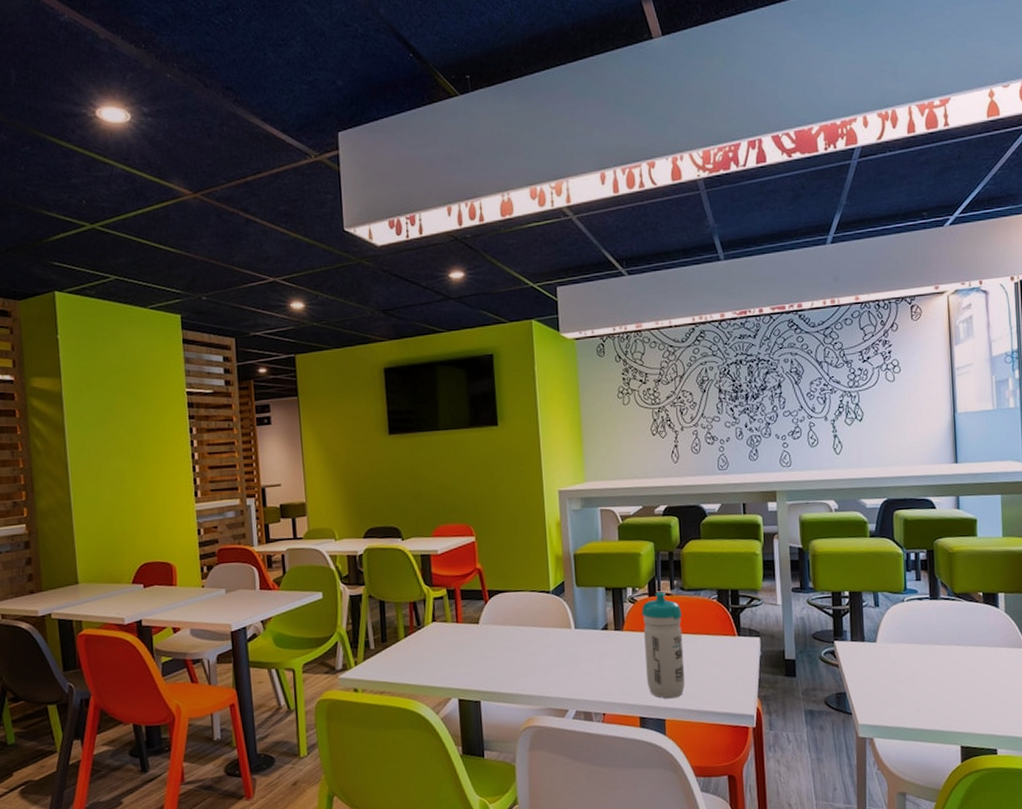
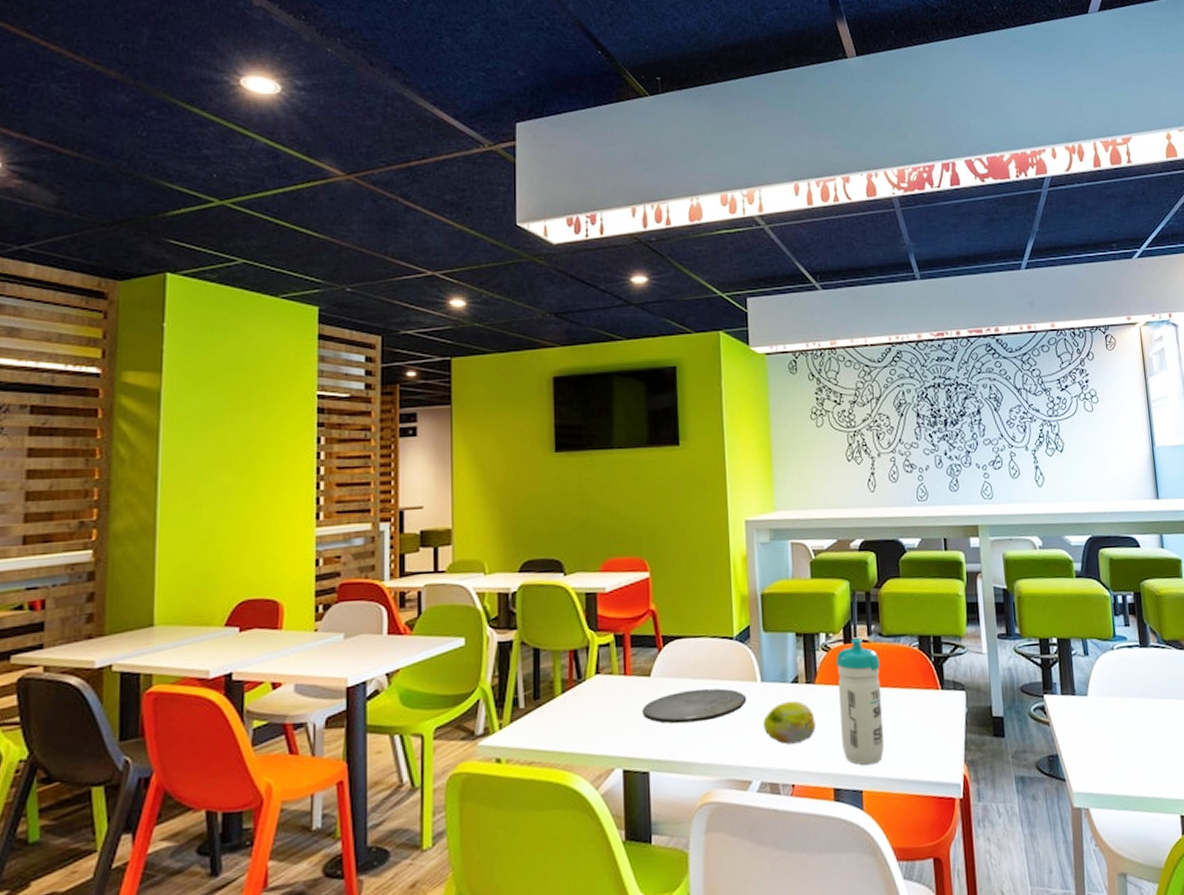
plate: none [473,634,563,663] -> present [642,688,747,724]
fruit: none [577,644,624,681] -> present [763,700,816,745]

